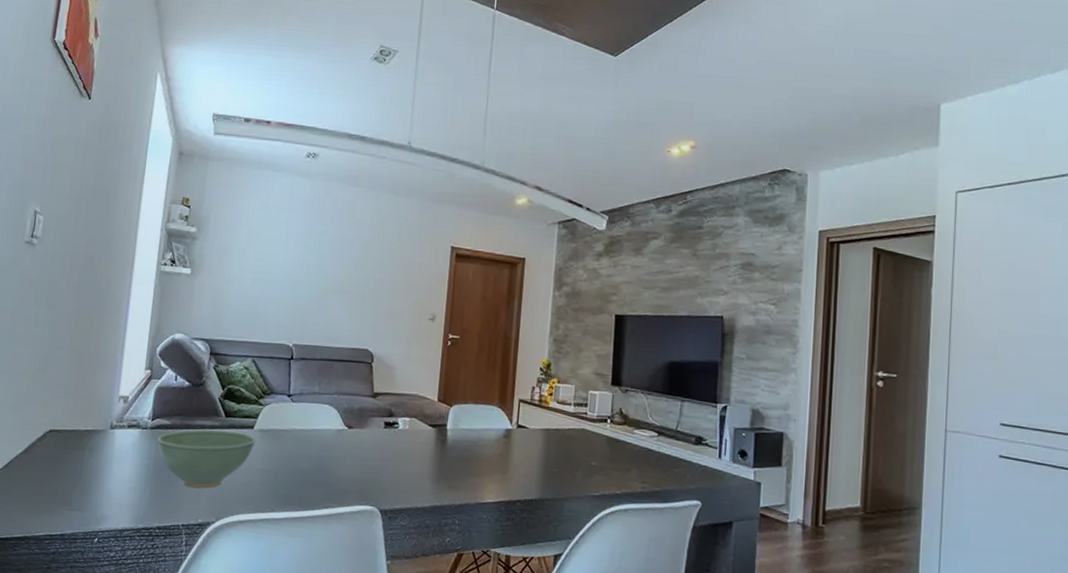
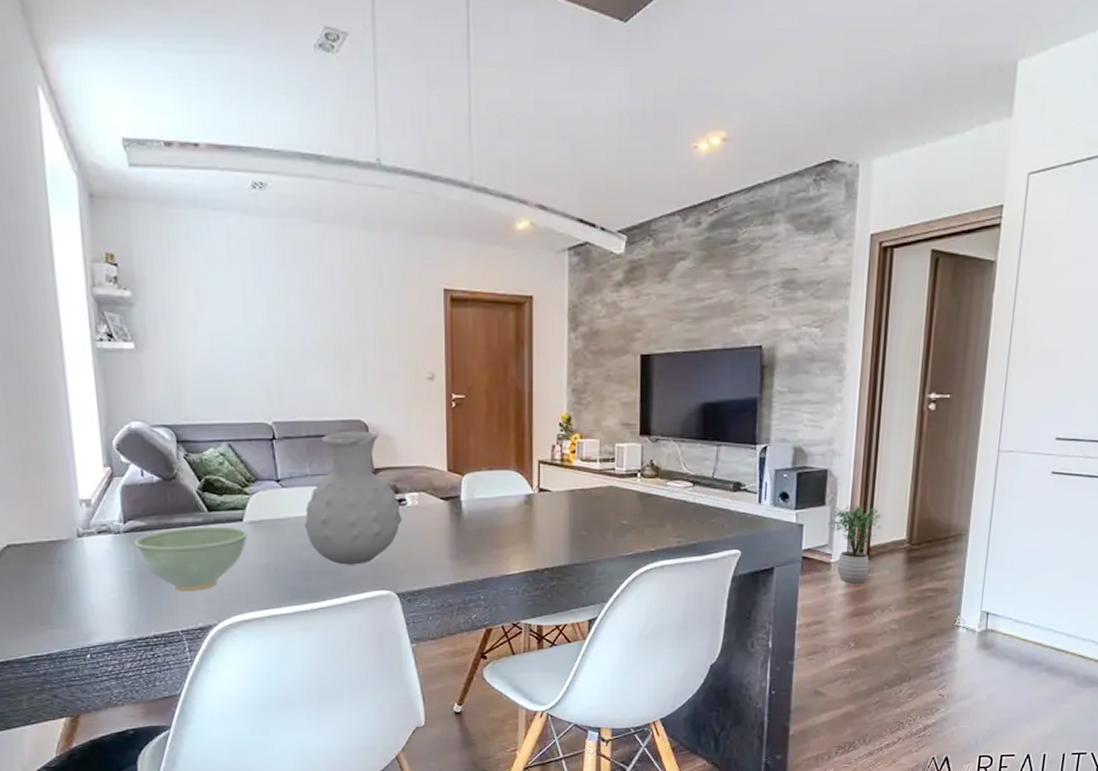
vase: none [306,357,393,479] -> present [305,431,402,565]
potted plant: none [784,468,837,547] -> present [828,505,882,584]

